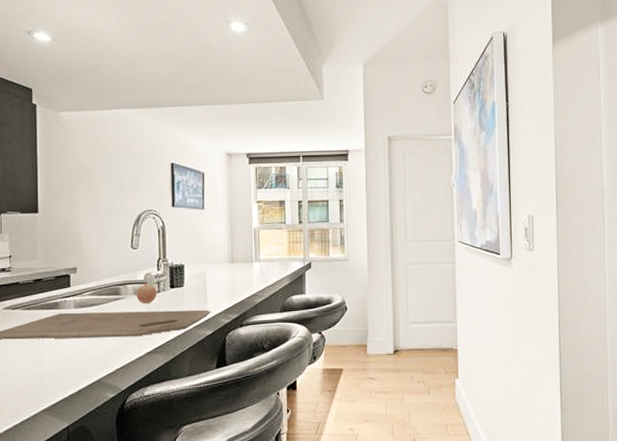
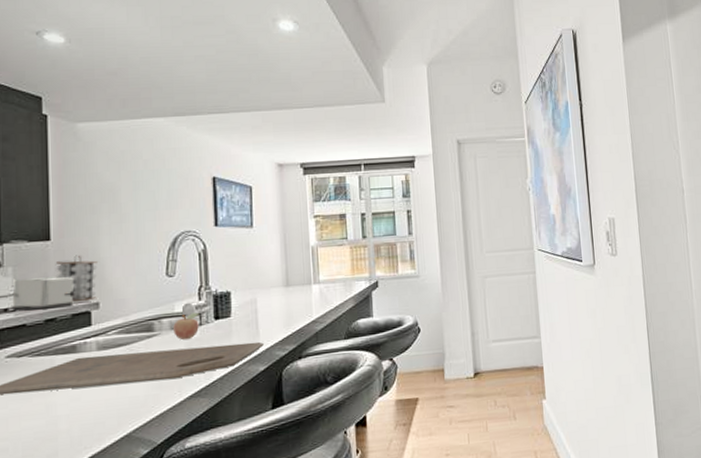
toaster: none [8,244,59,272] -> present [12,277,77,312]
spice rack: none [43,226,76,267] -> present [56,255,98,303]

